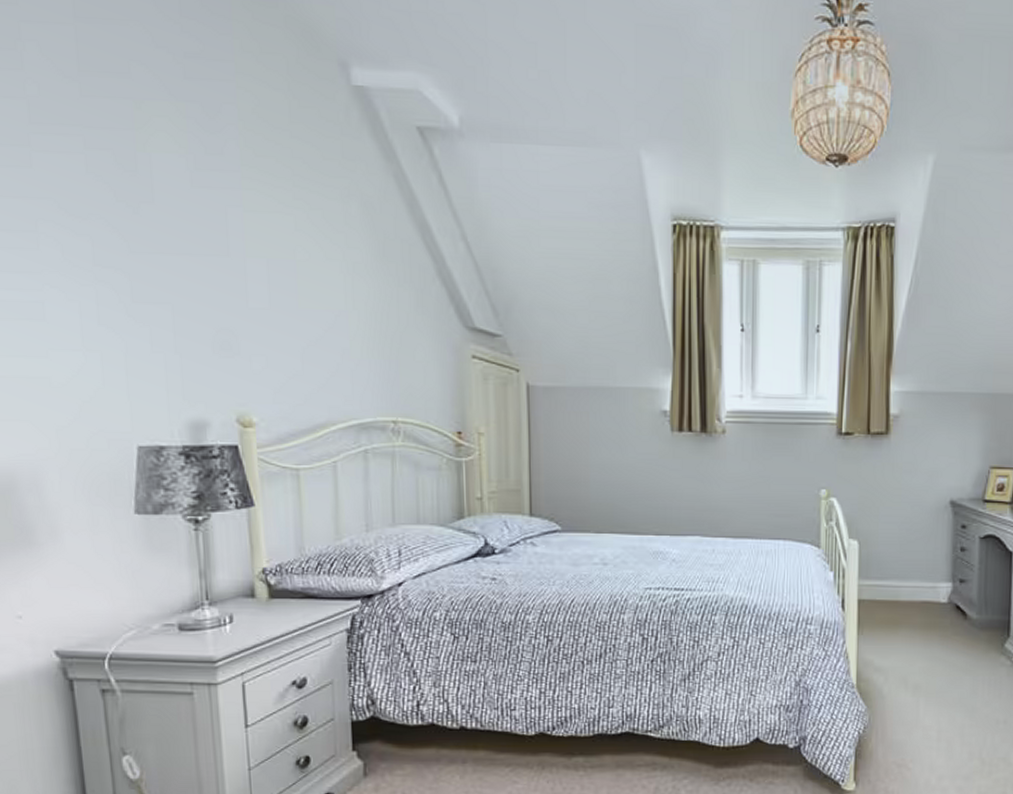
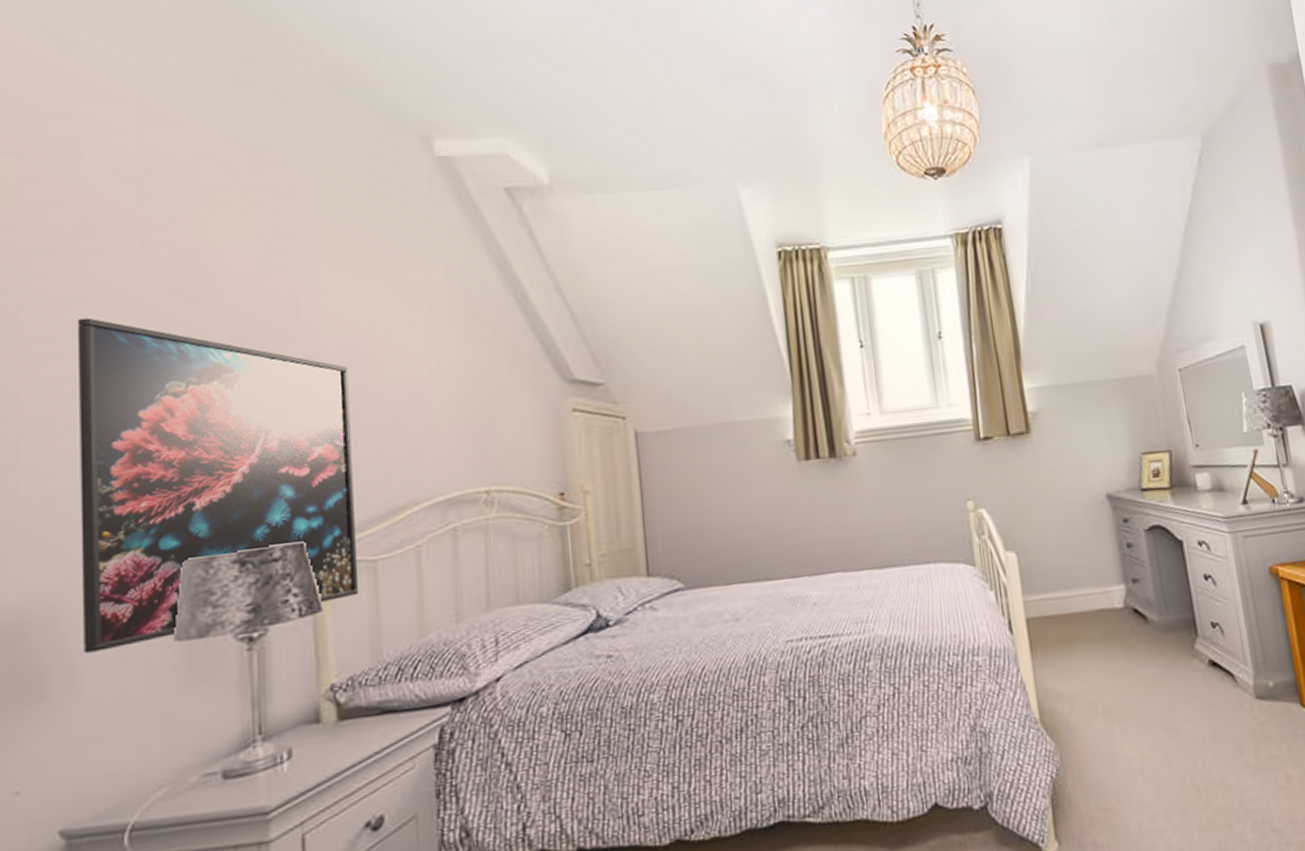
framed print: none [33,212,285,514] -> present [77,317,360,653]

